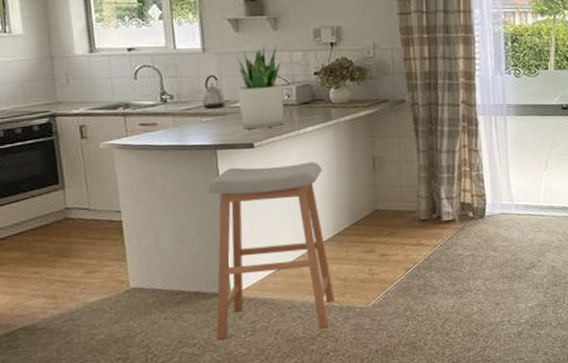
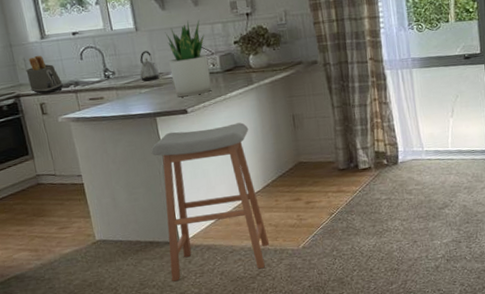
toaster: none [67,71,110,115] -> present [26,56,63,94]

